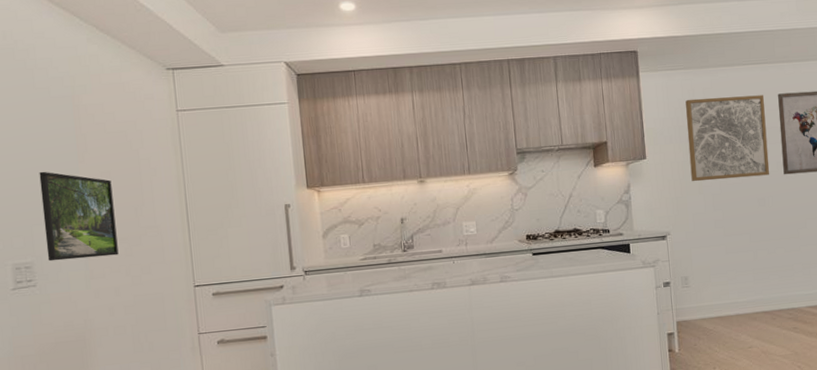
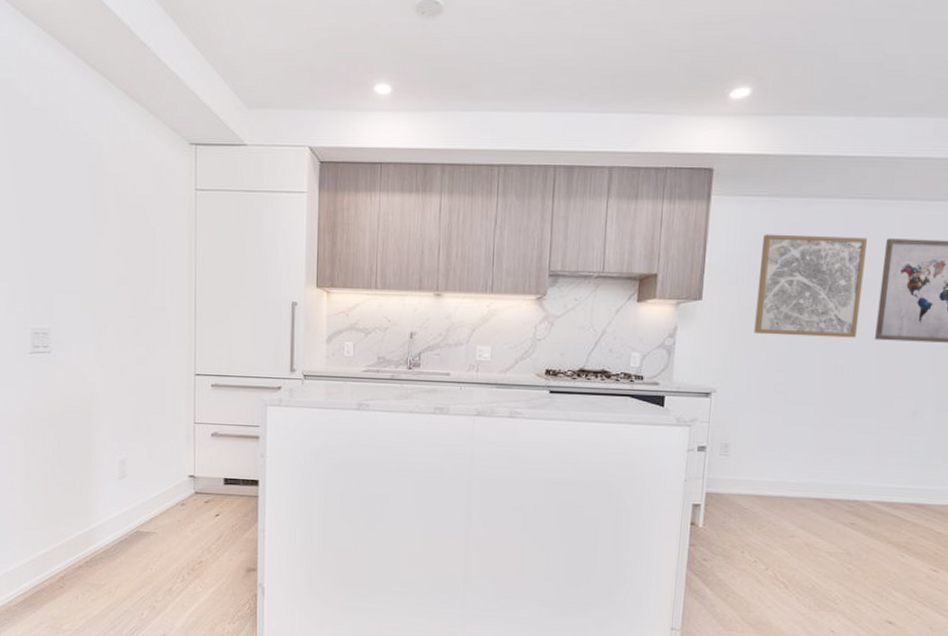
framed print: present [39,171,119,262] -> none [62,239,127,333]

